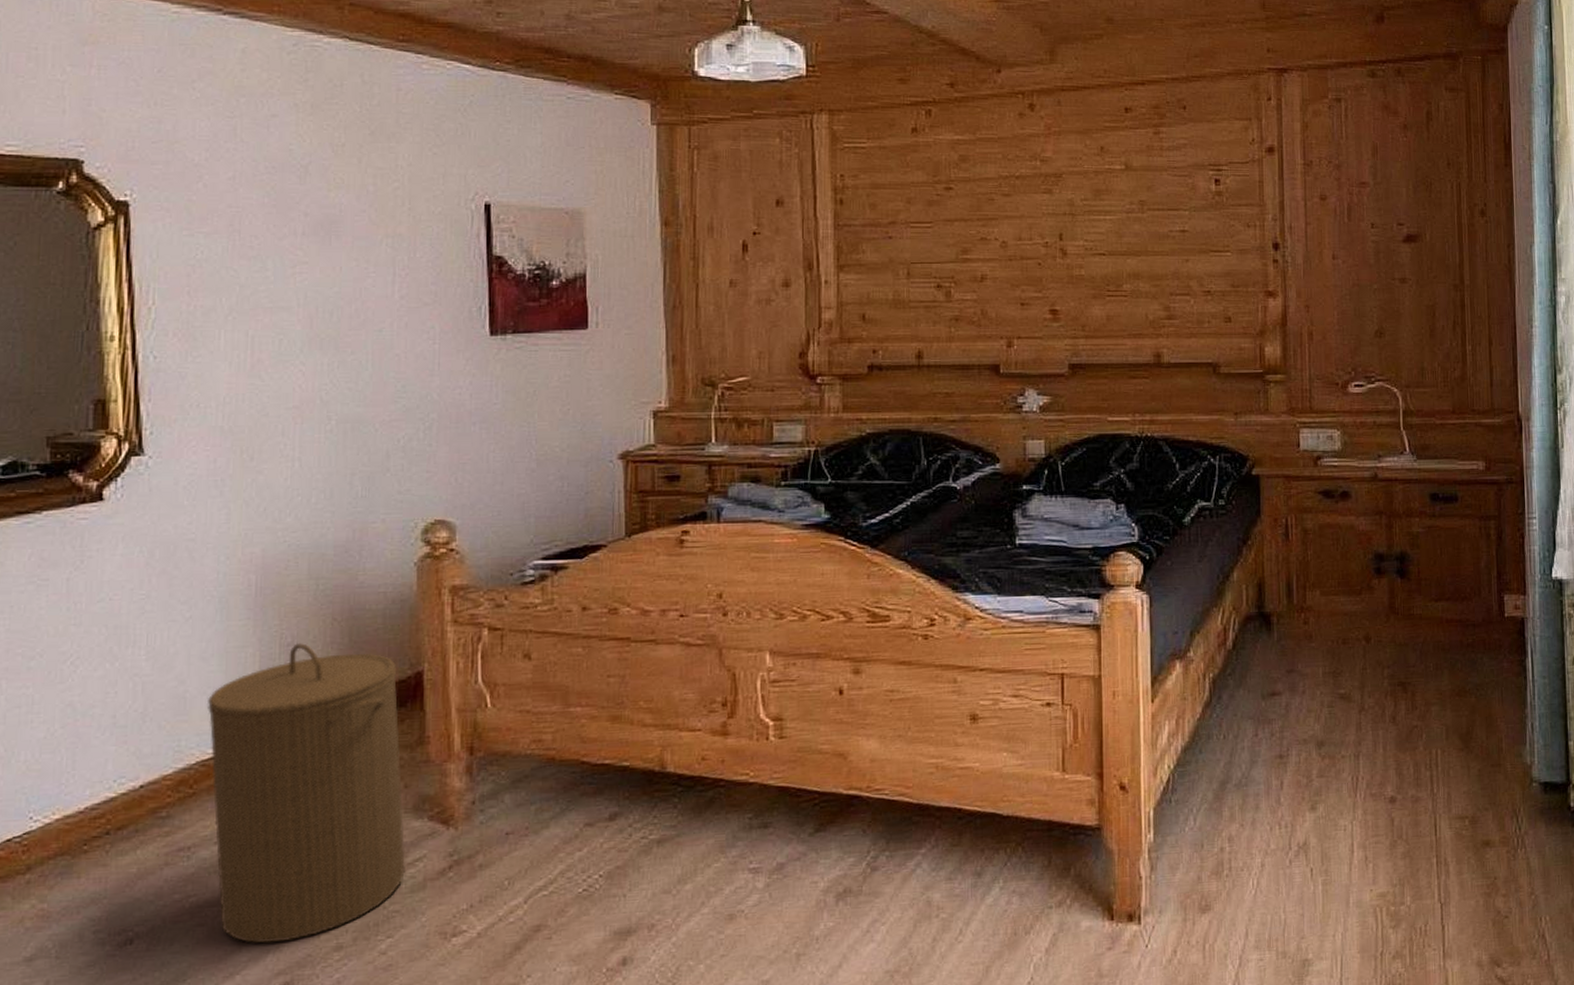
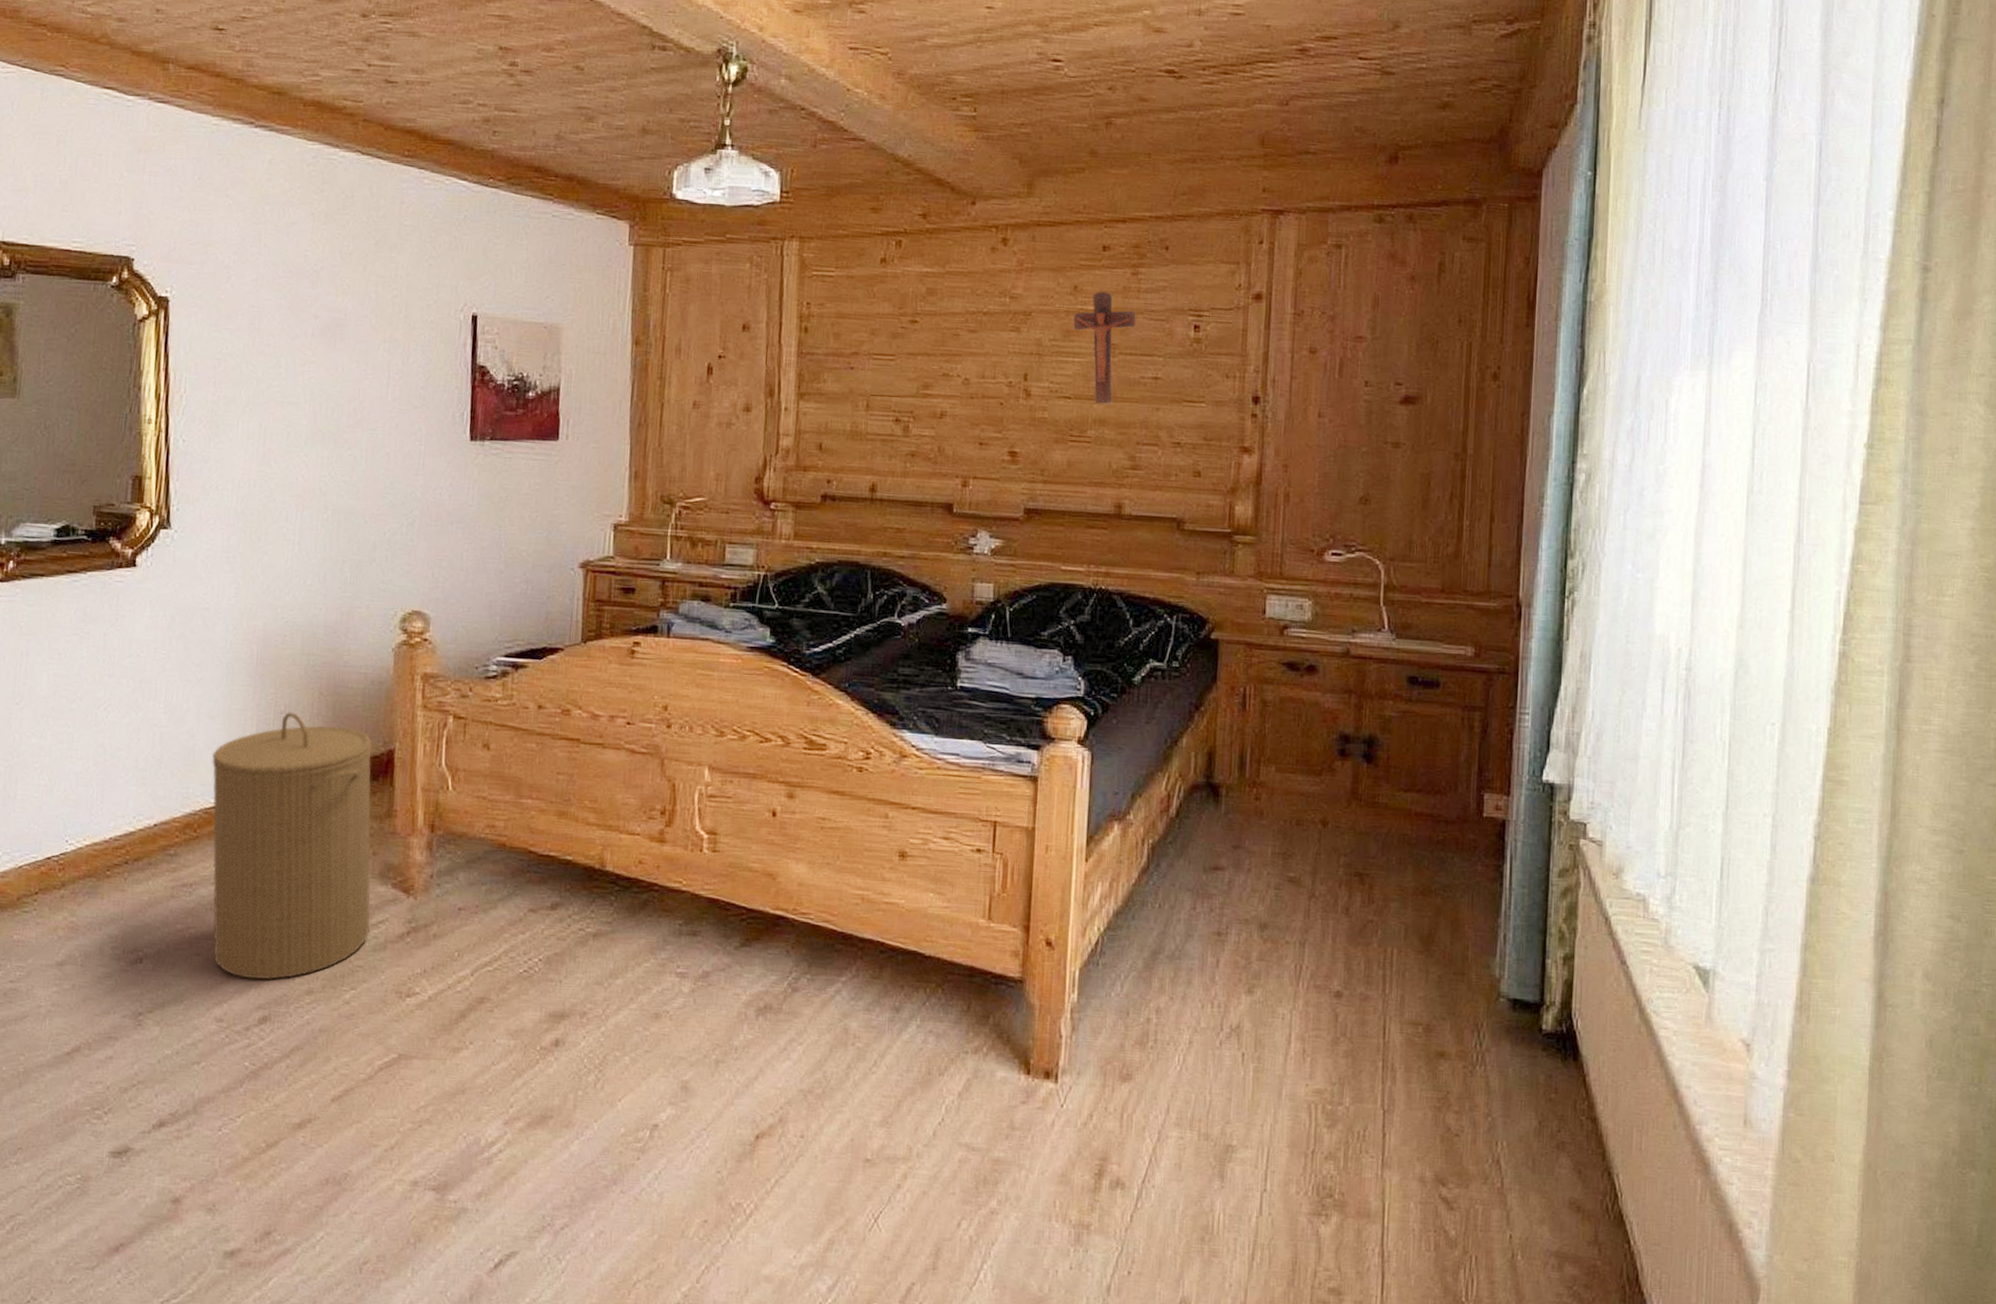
crucifix: none [1102,151,1160,260] -> present [1073,292,1136,405]

